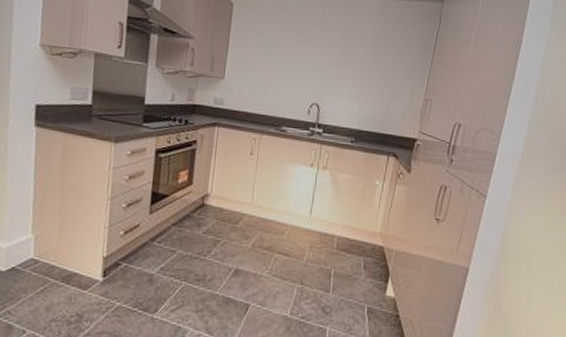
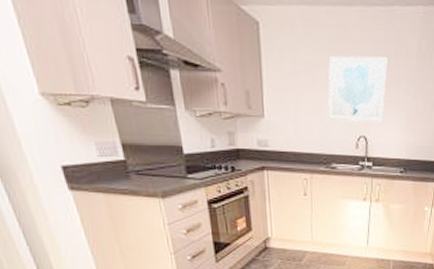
wall art: none [284,33,345,93] -> present [328,55,388,123]

